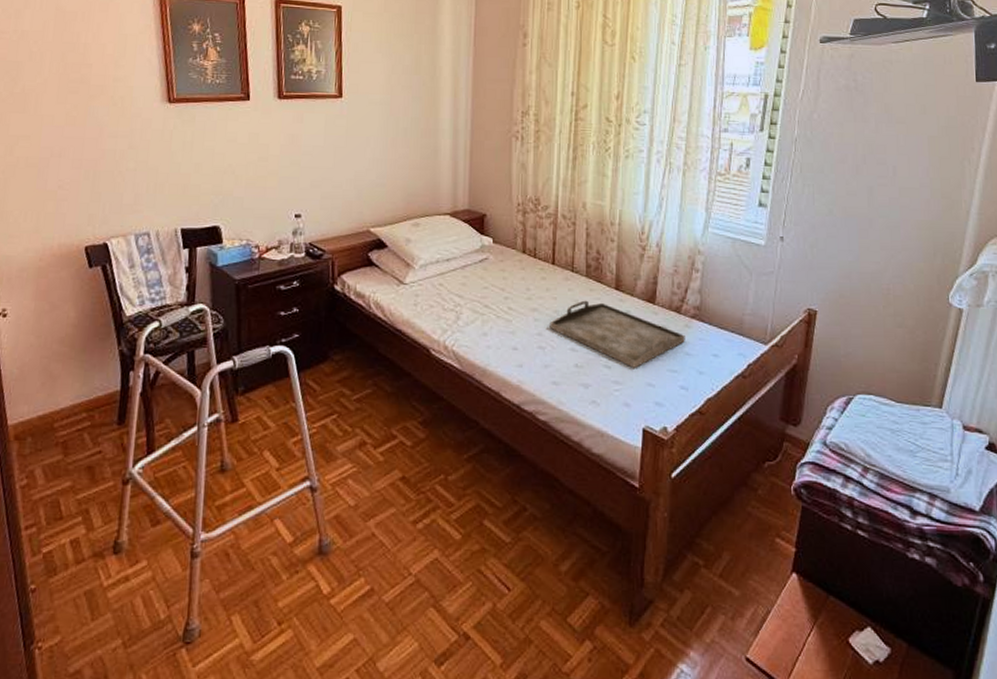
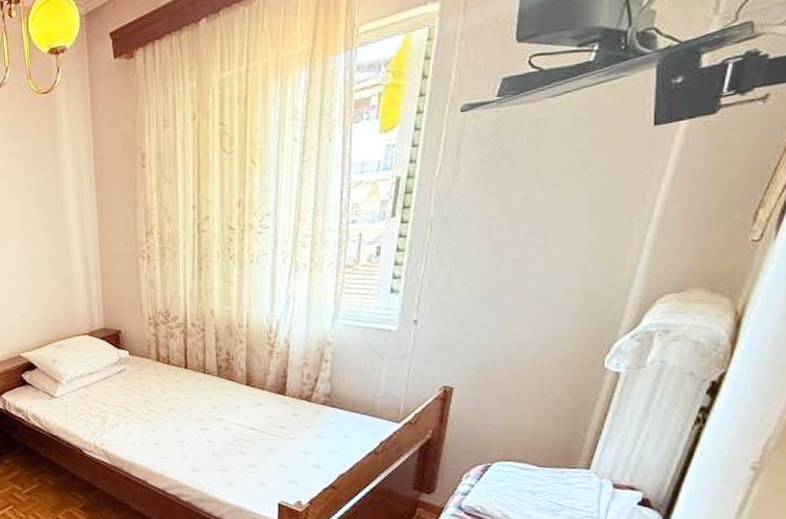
serving tray: present [550,300,685,368] -> none [186,397,317,453]

